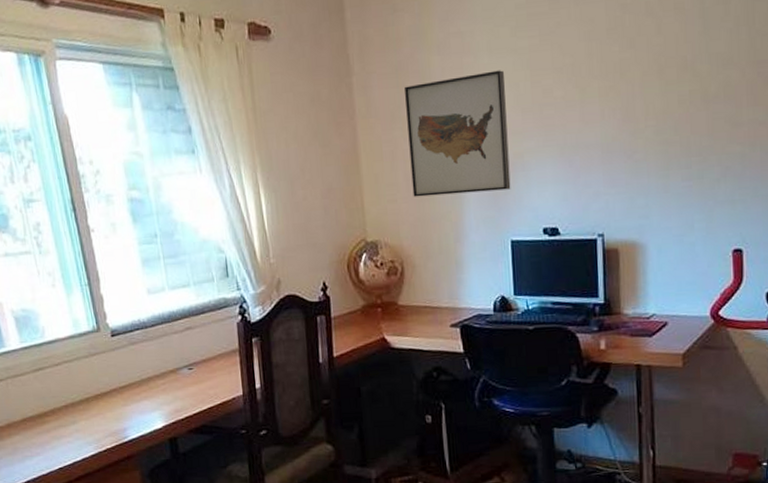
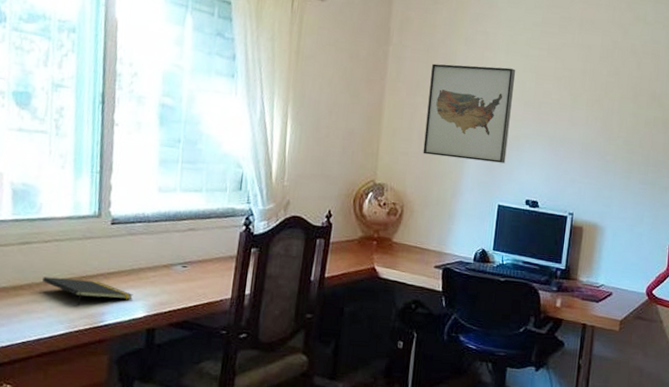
notepad: none [62,397,149,424] -> present [42,277,133,305]

